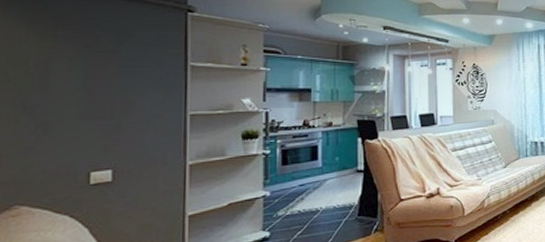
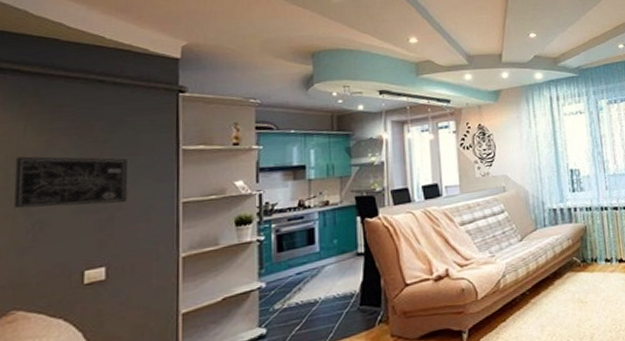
wall art: none [16,60,135,112] -> present [14,156,128,209]

